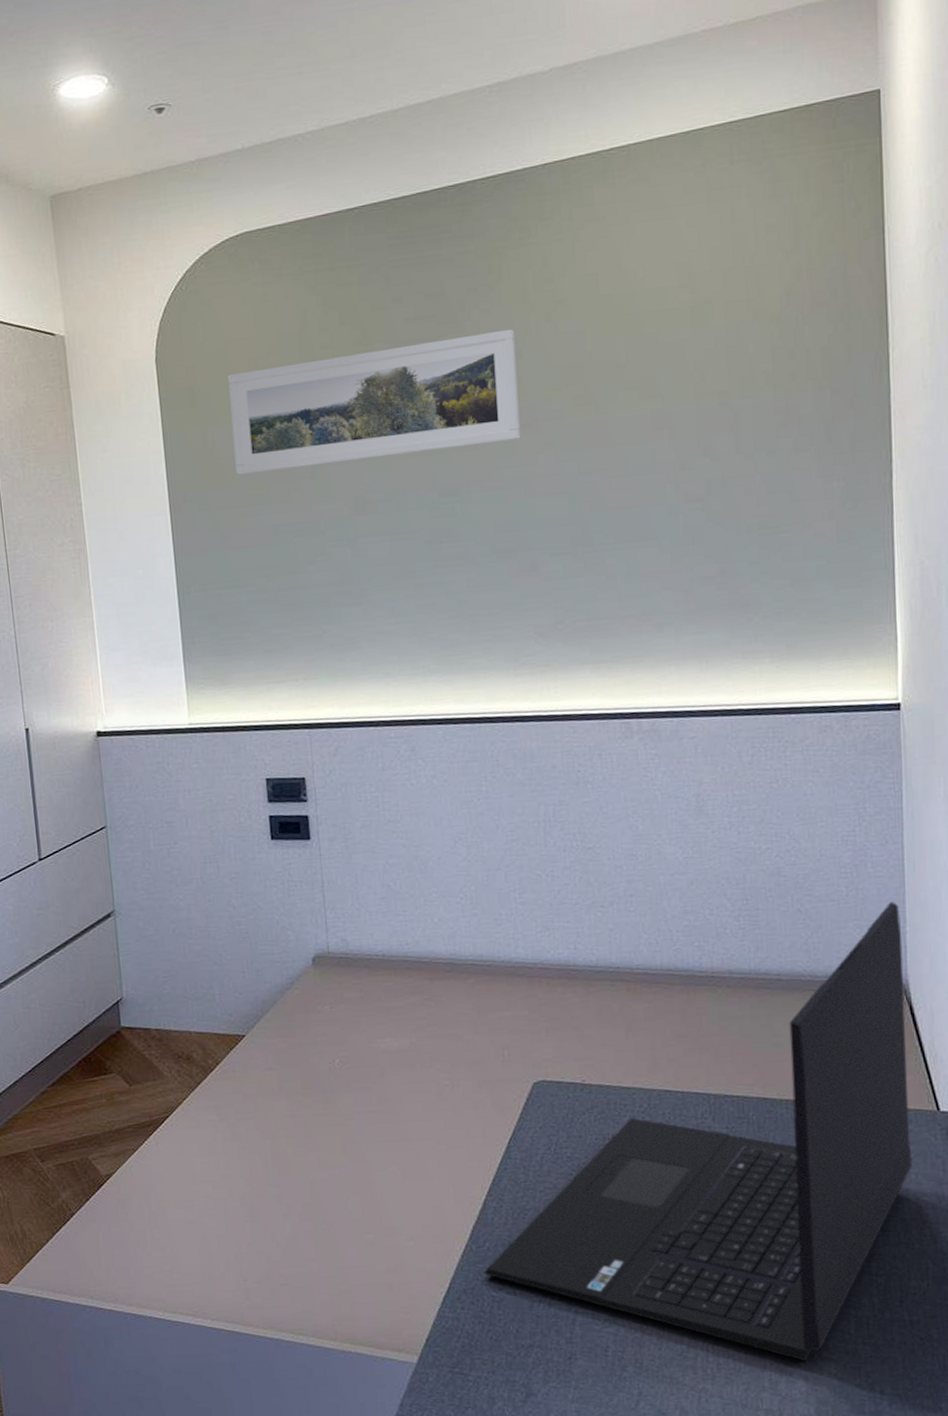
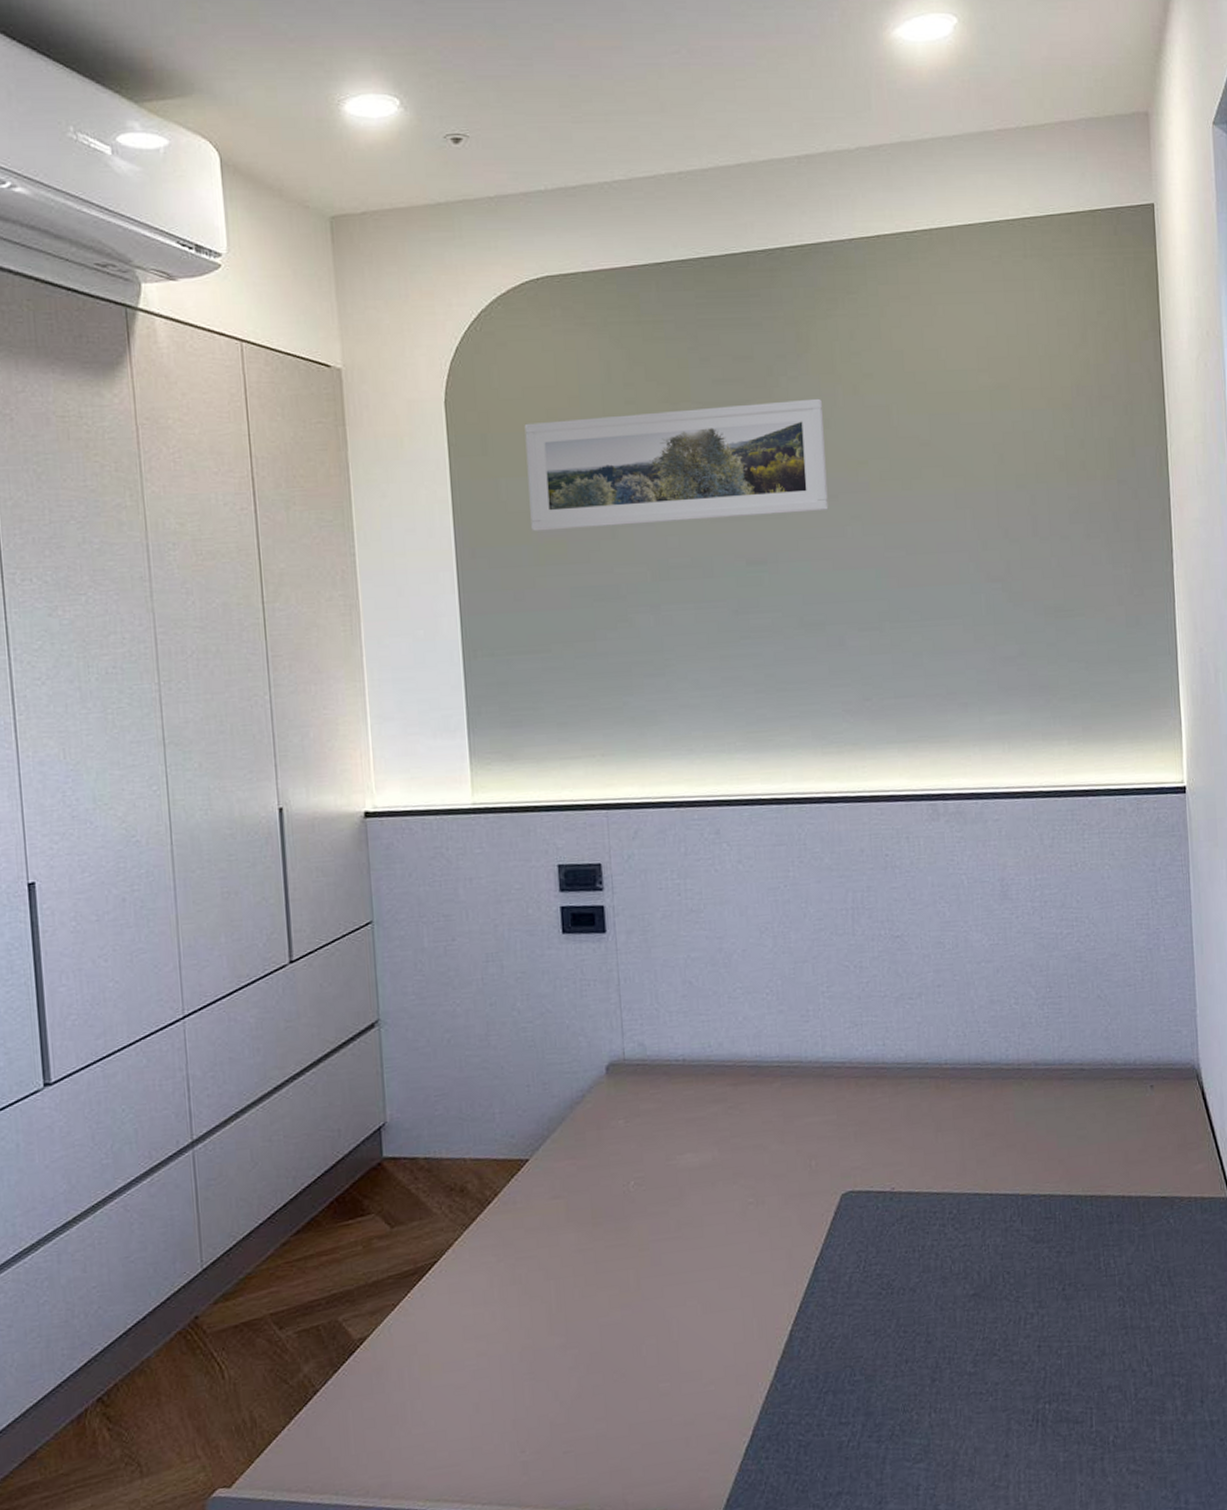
laptop: present [484,902,913,1362] -> none [789,985,1209,1478]

